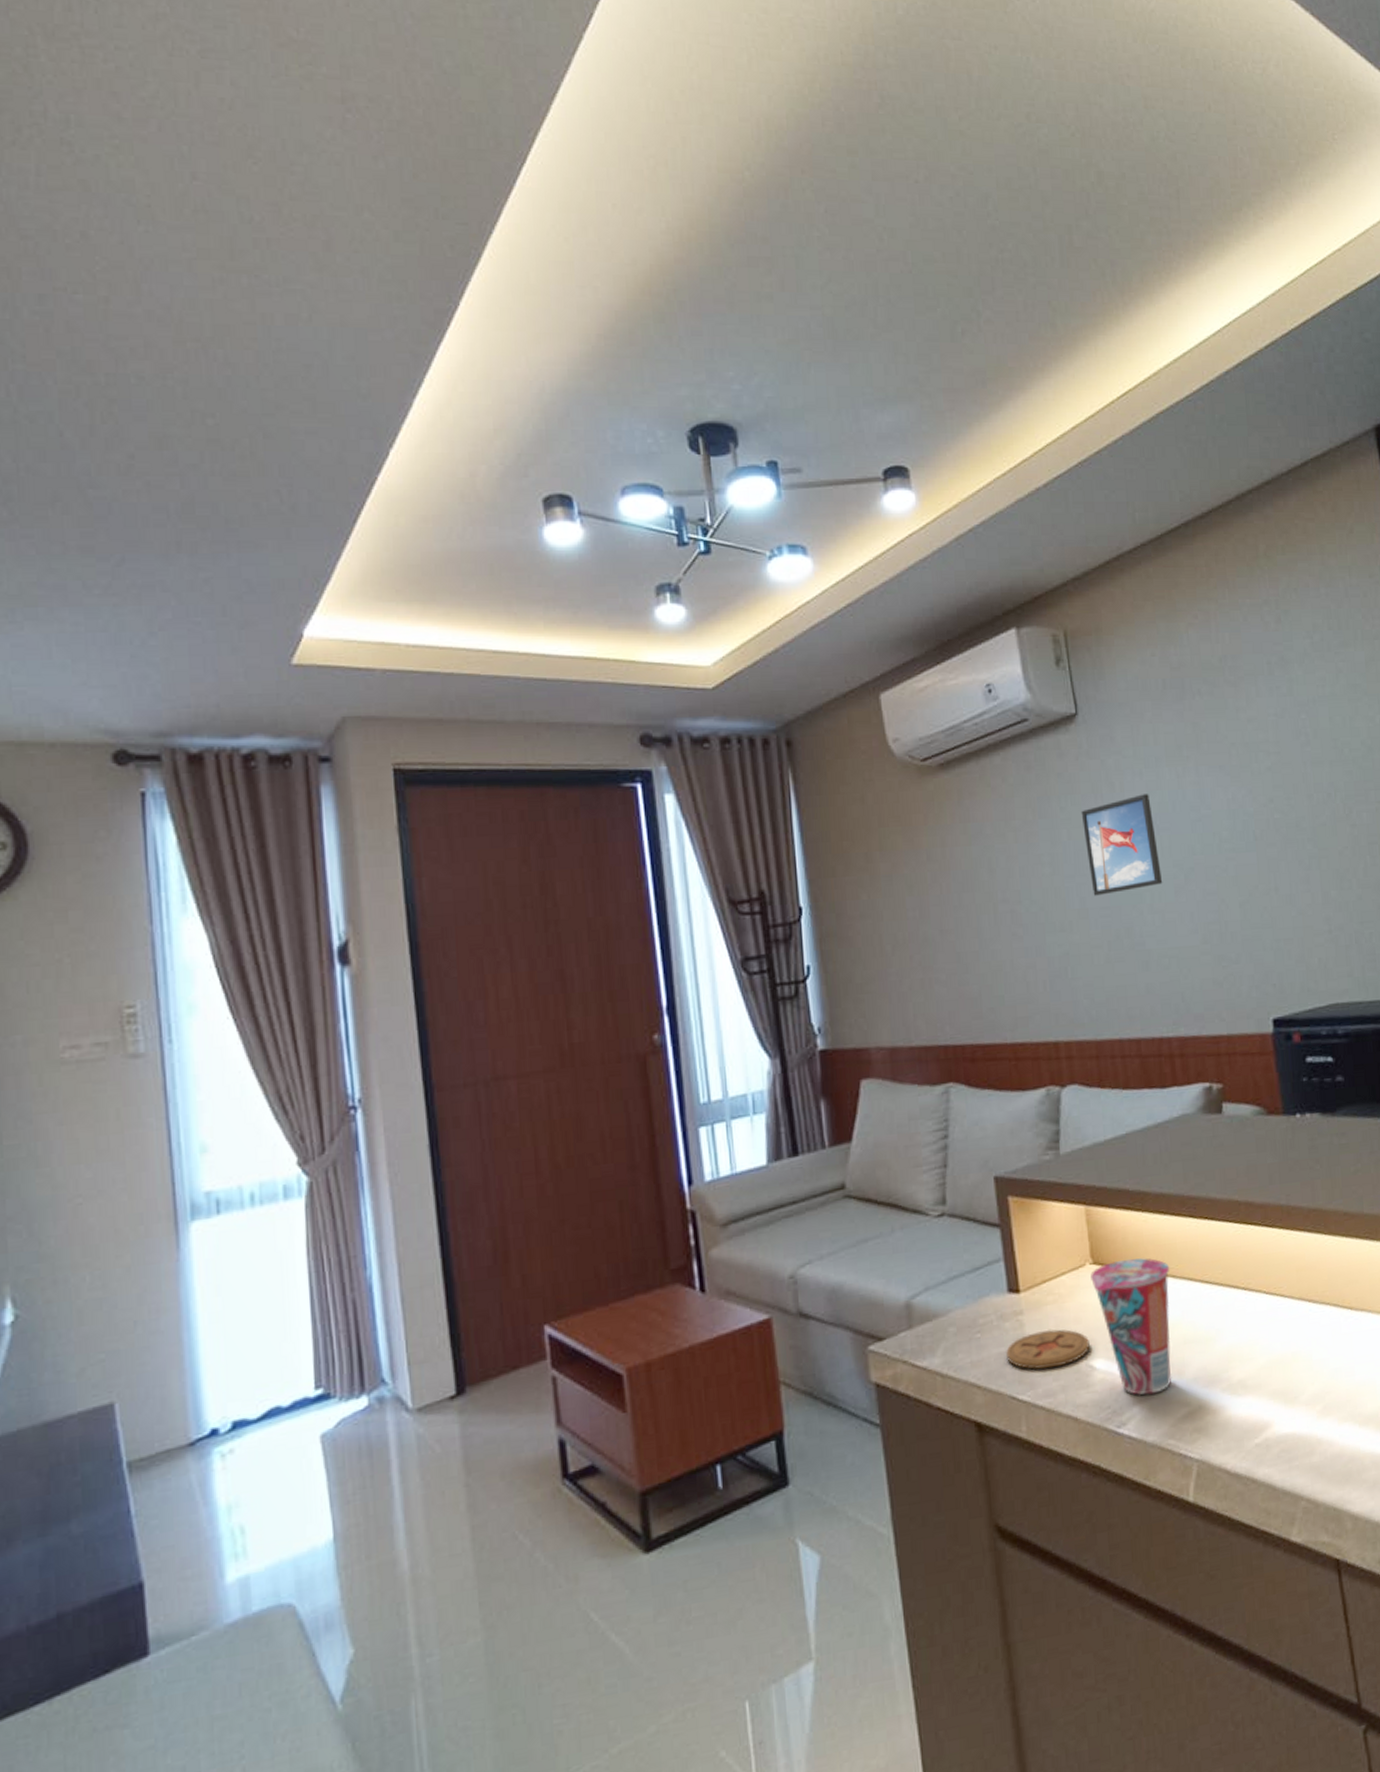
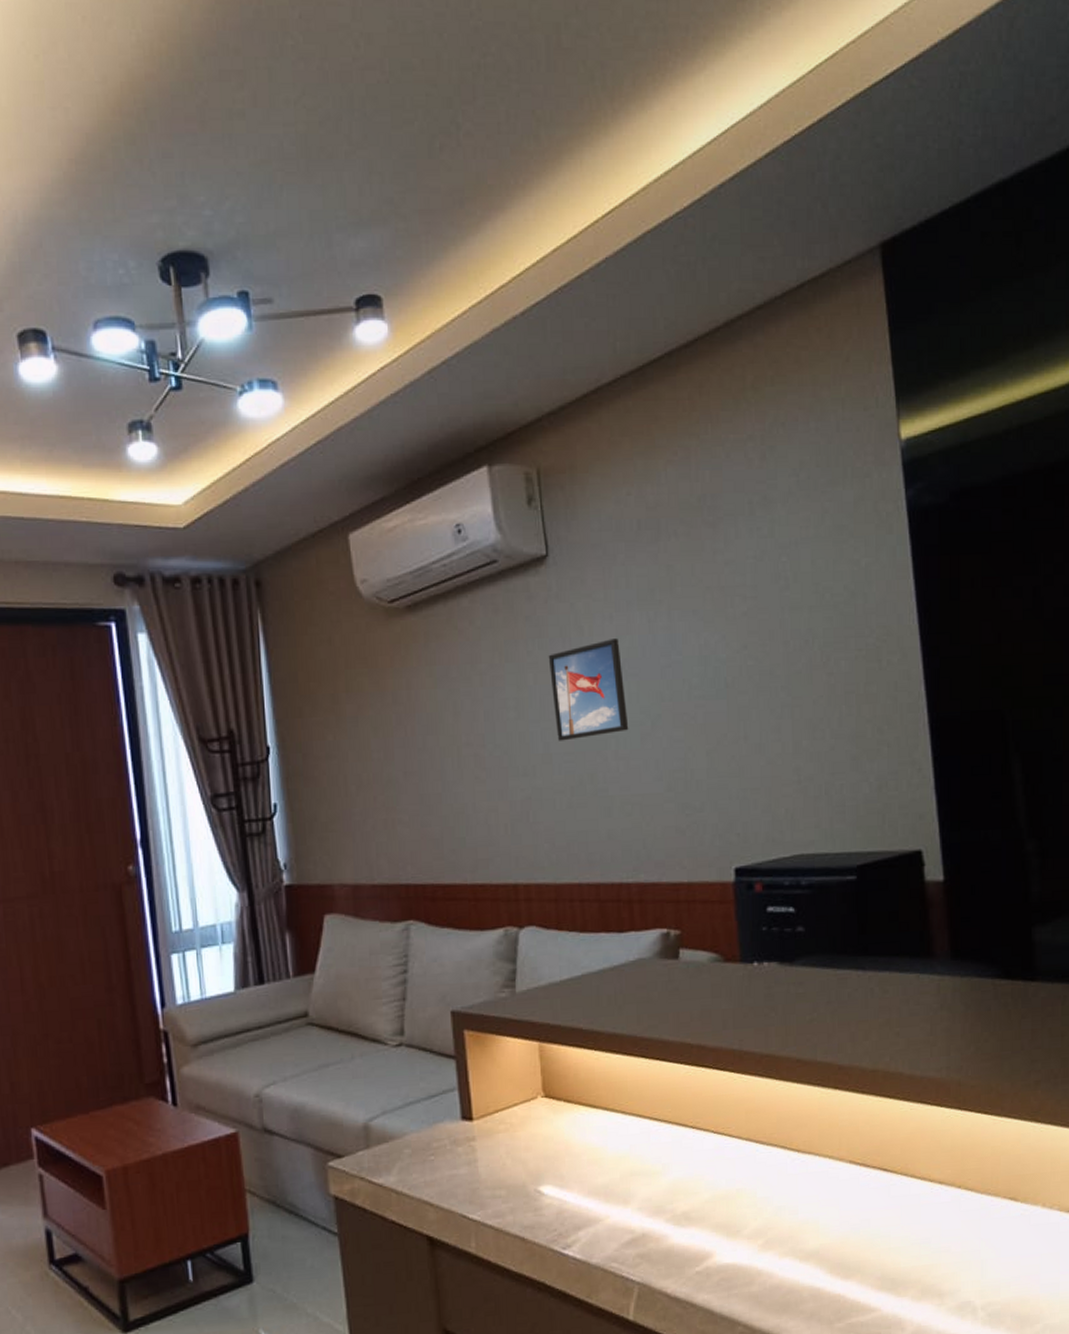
coaster: present [1006,1329,1090,1369] -> none [458,1155,539,1192]
cup: present [1090,1258,1172,1395] -> none [542,1093,620,1221]

